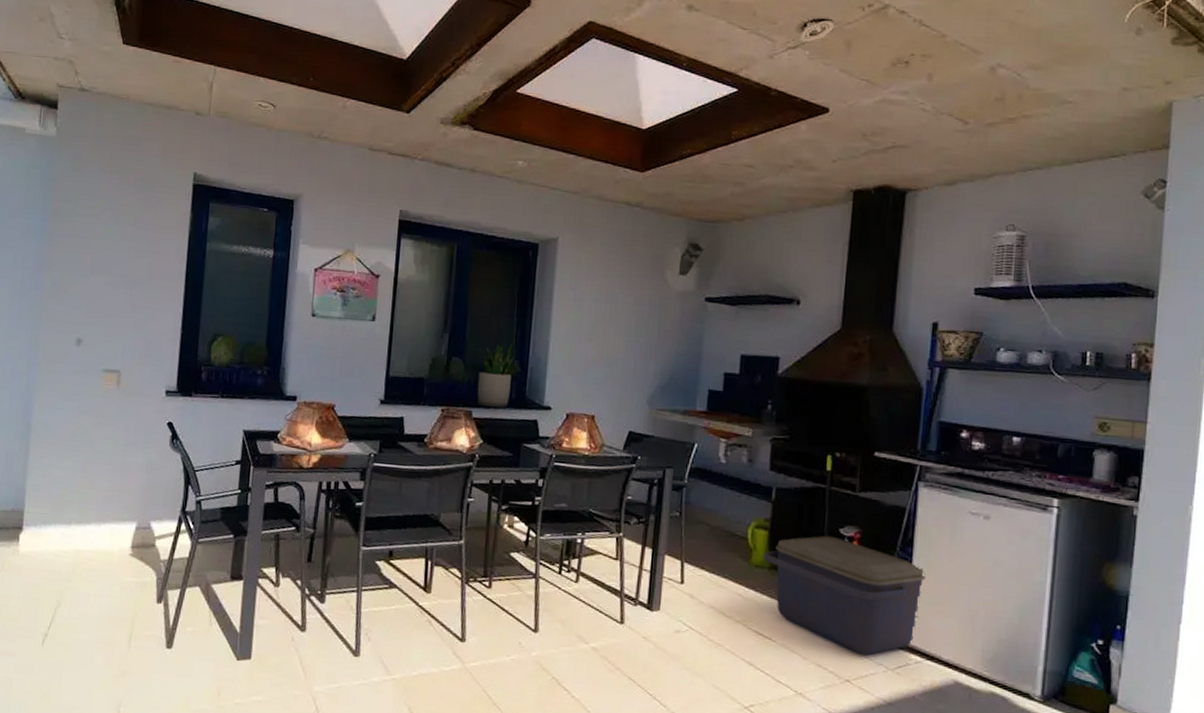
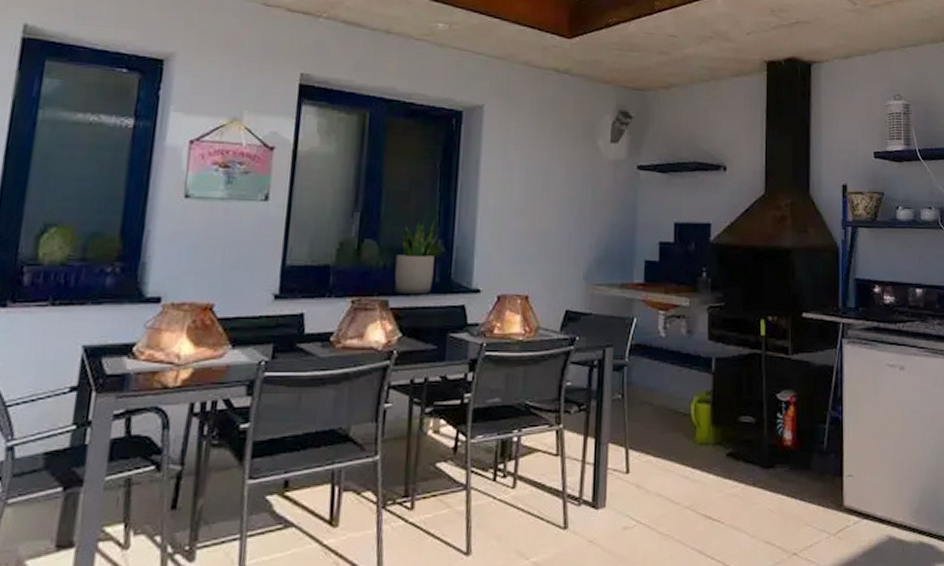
cooler: present [764,535,926,656] -> none [708,402,856,524]

